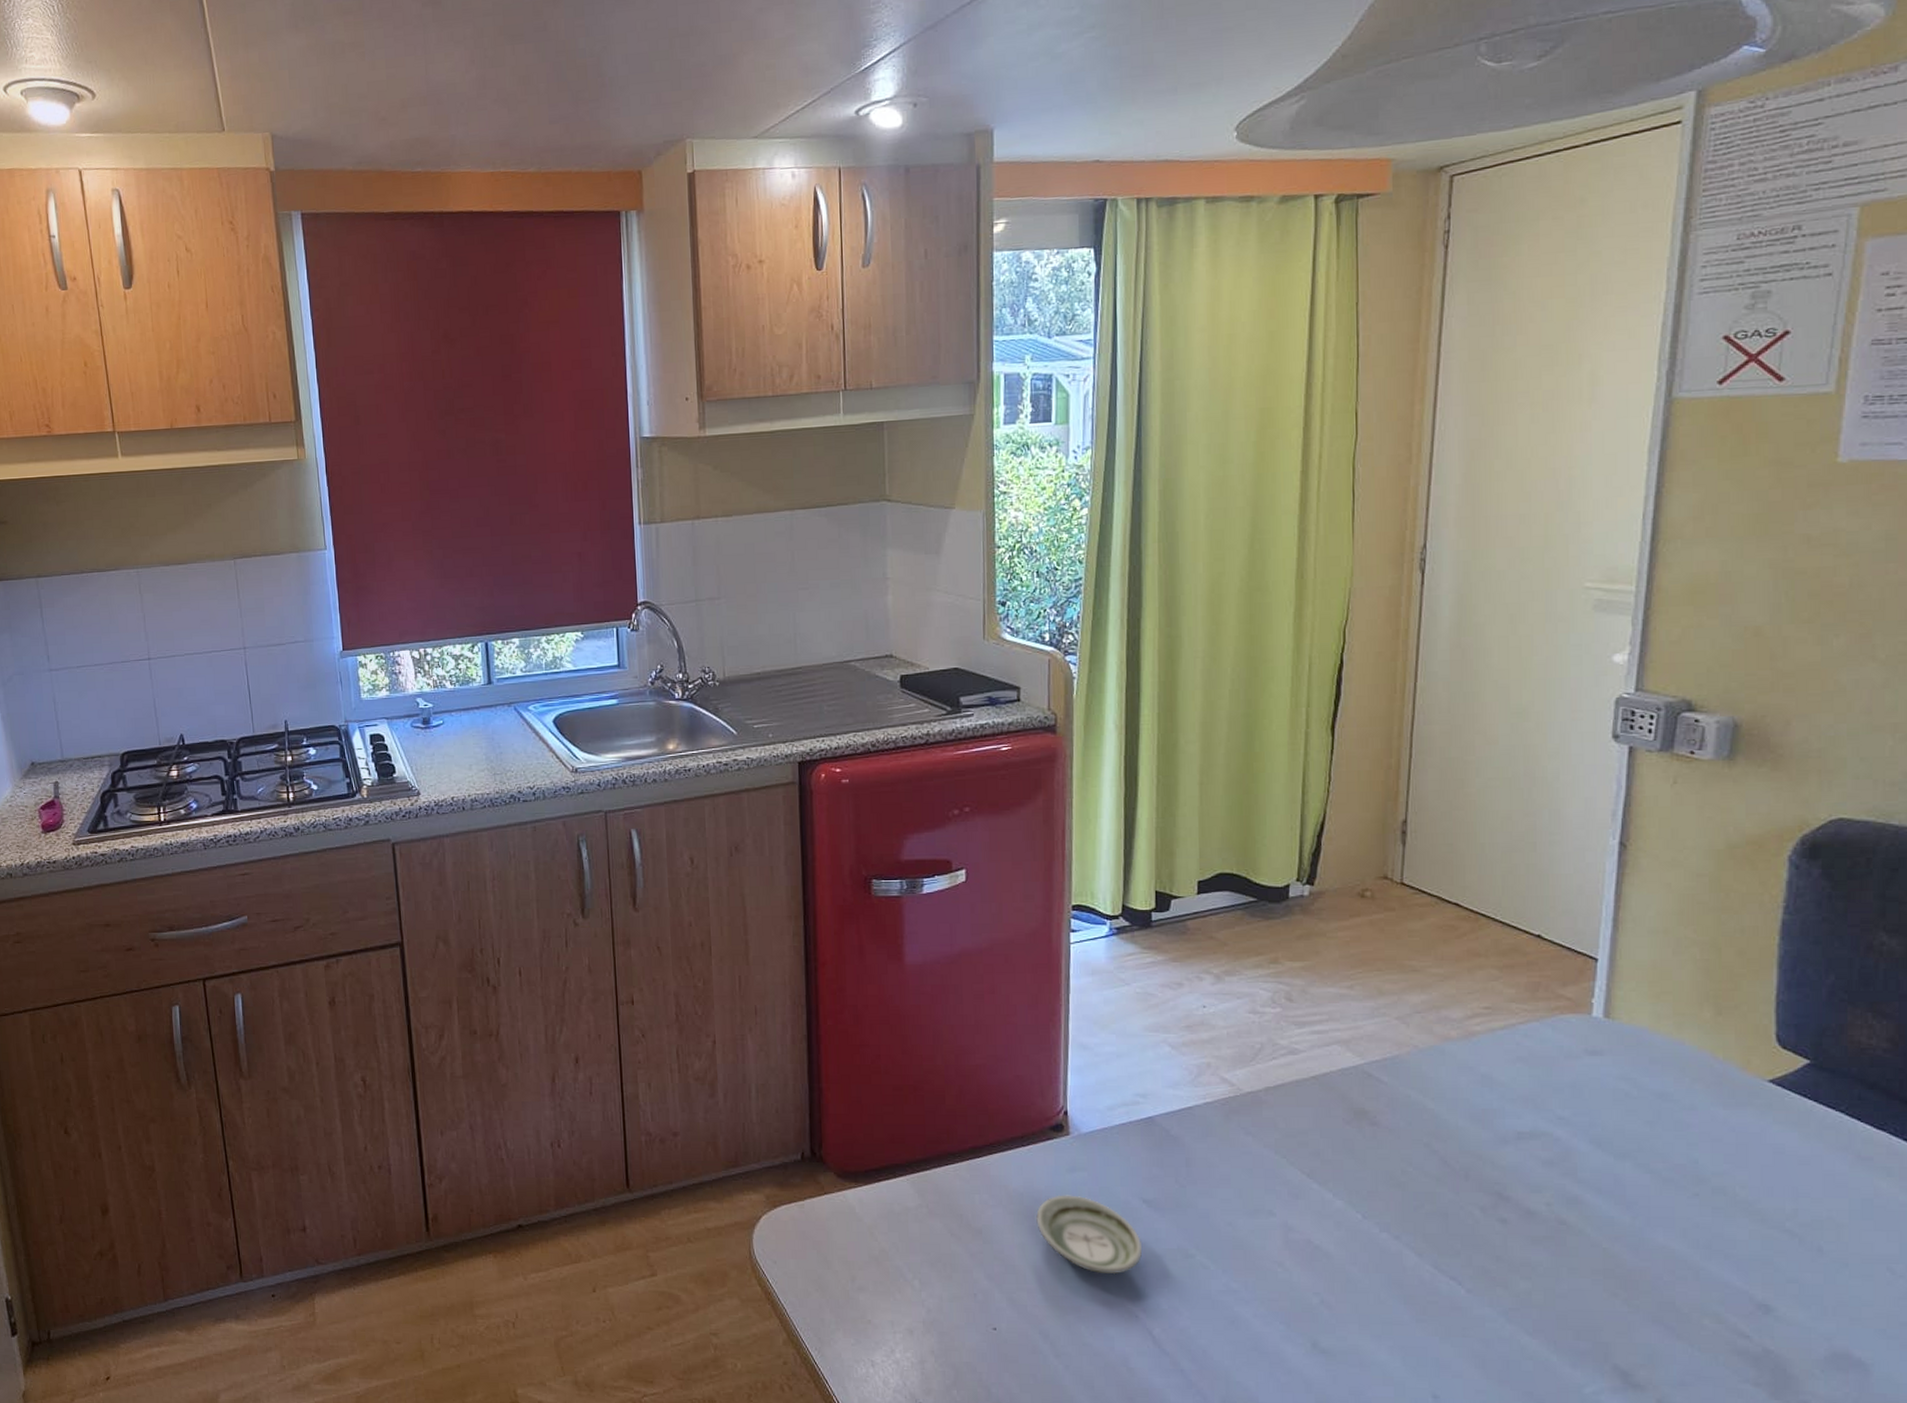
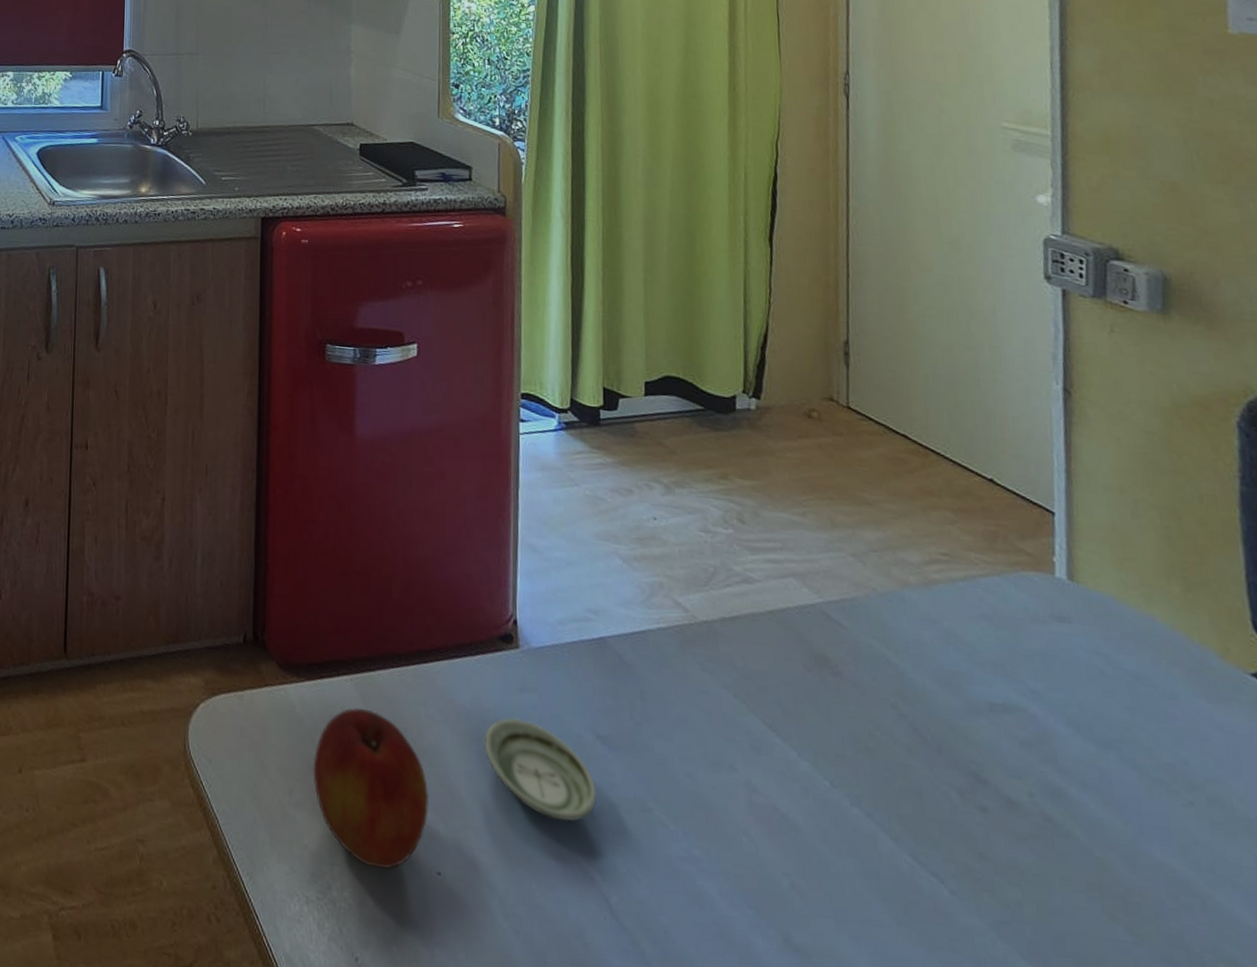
apple: none [873,1203,985,1331] -> present [313,708,430,869]

